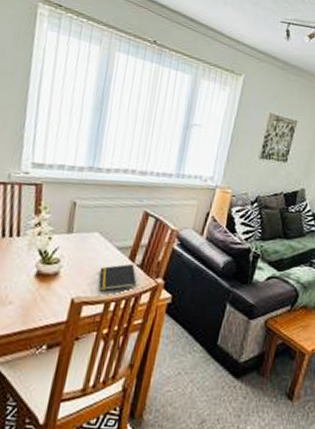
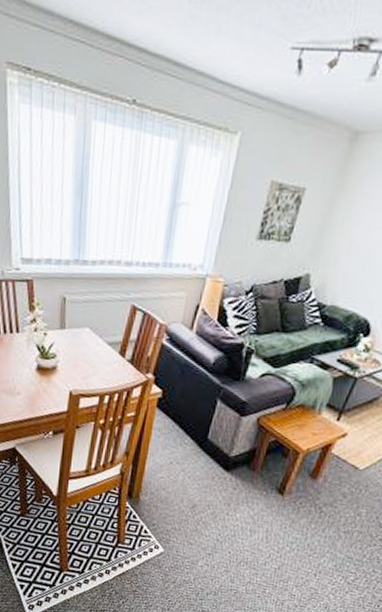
notepad: present [99,263,137,292] -> none [92,359,128,385]

